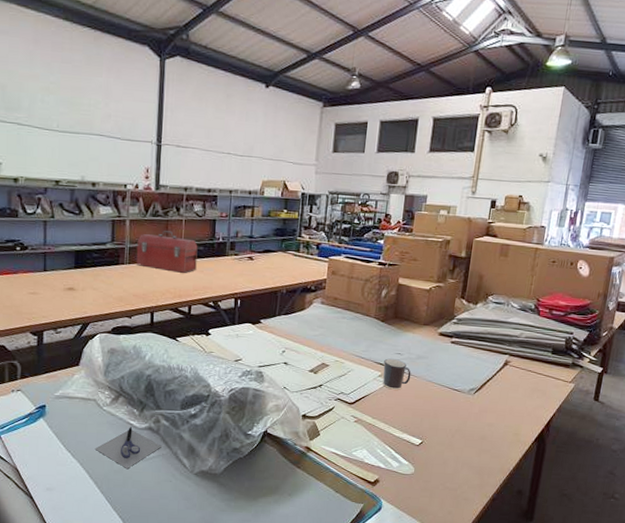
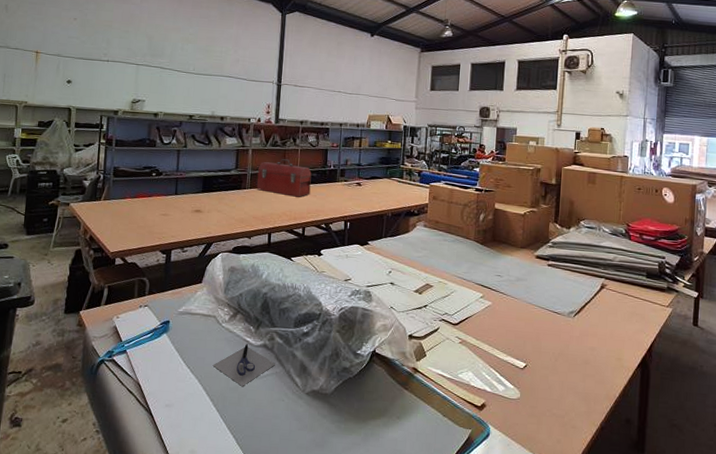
mug: present [383,358,411,390] -> none [484,280,512,312]

